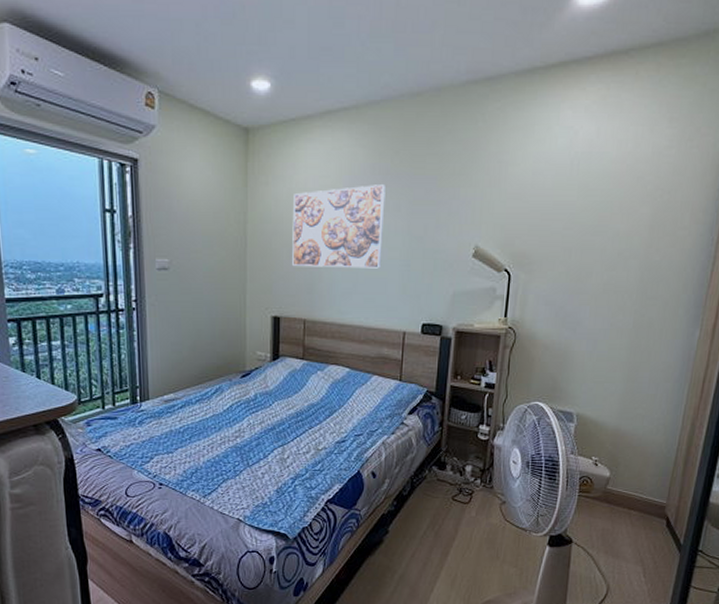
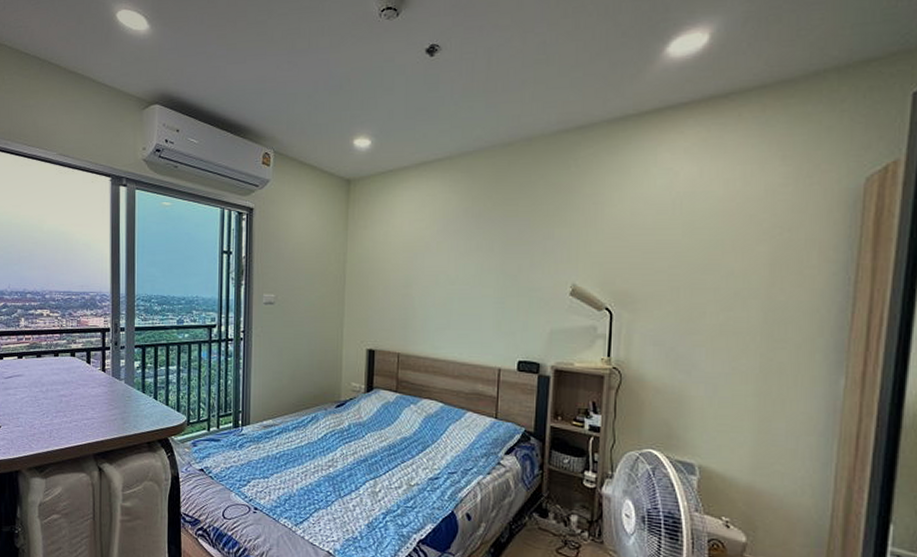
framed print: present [292,185,385,269] -> none [388,227,478,305]

